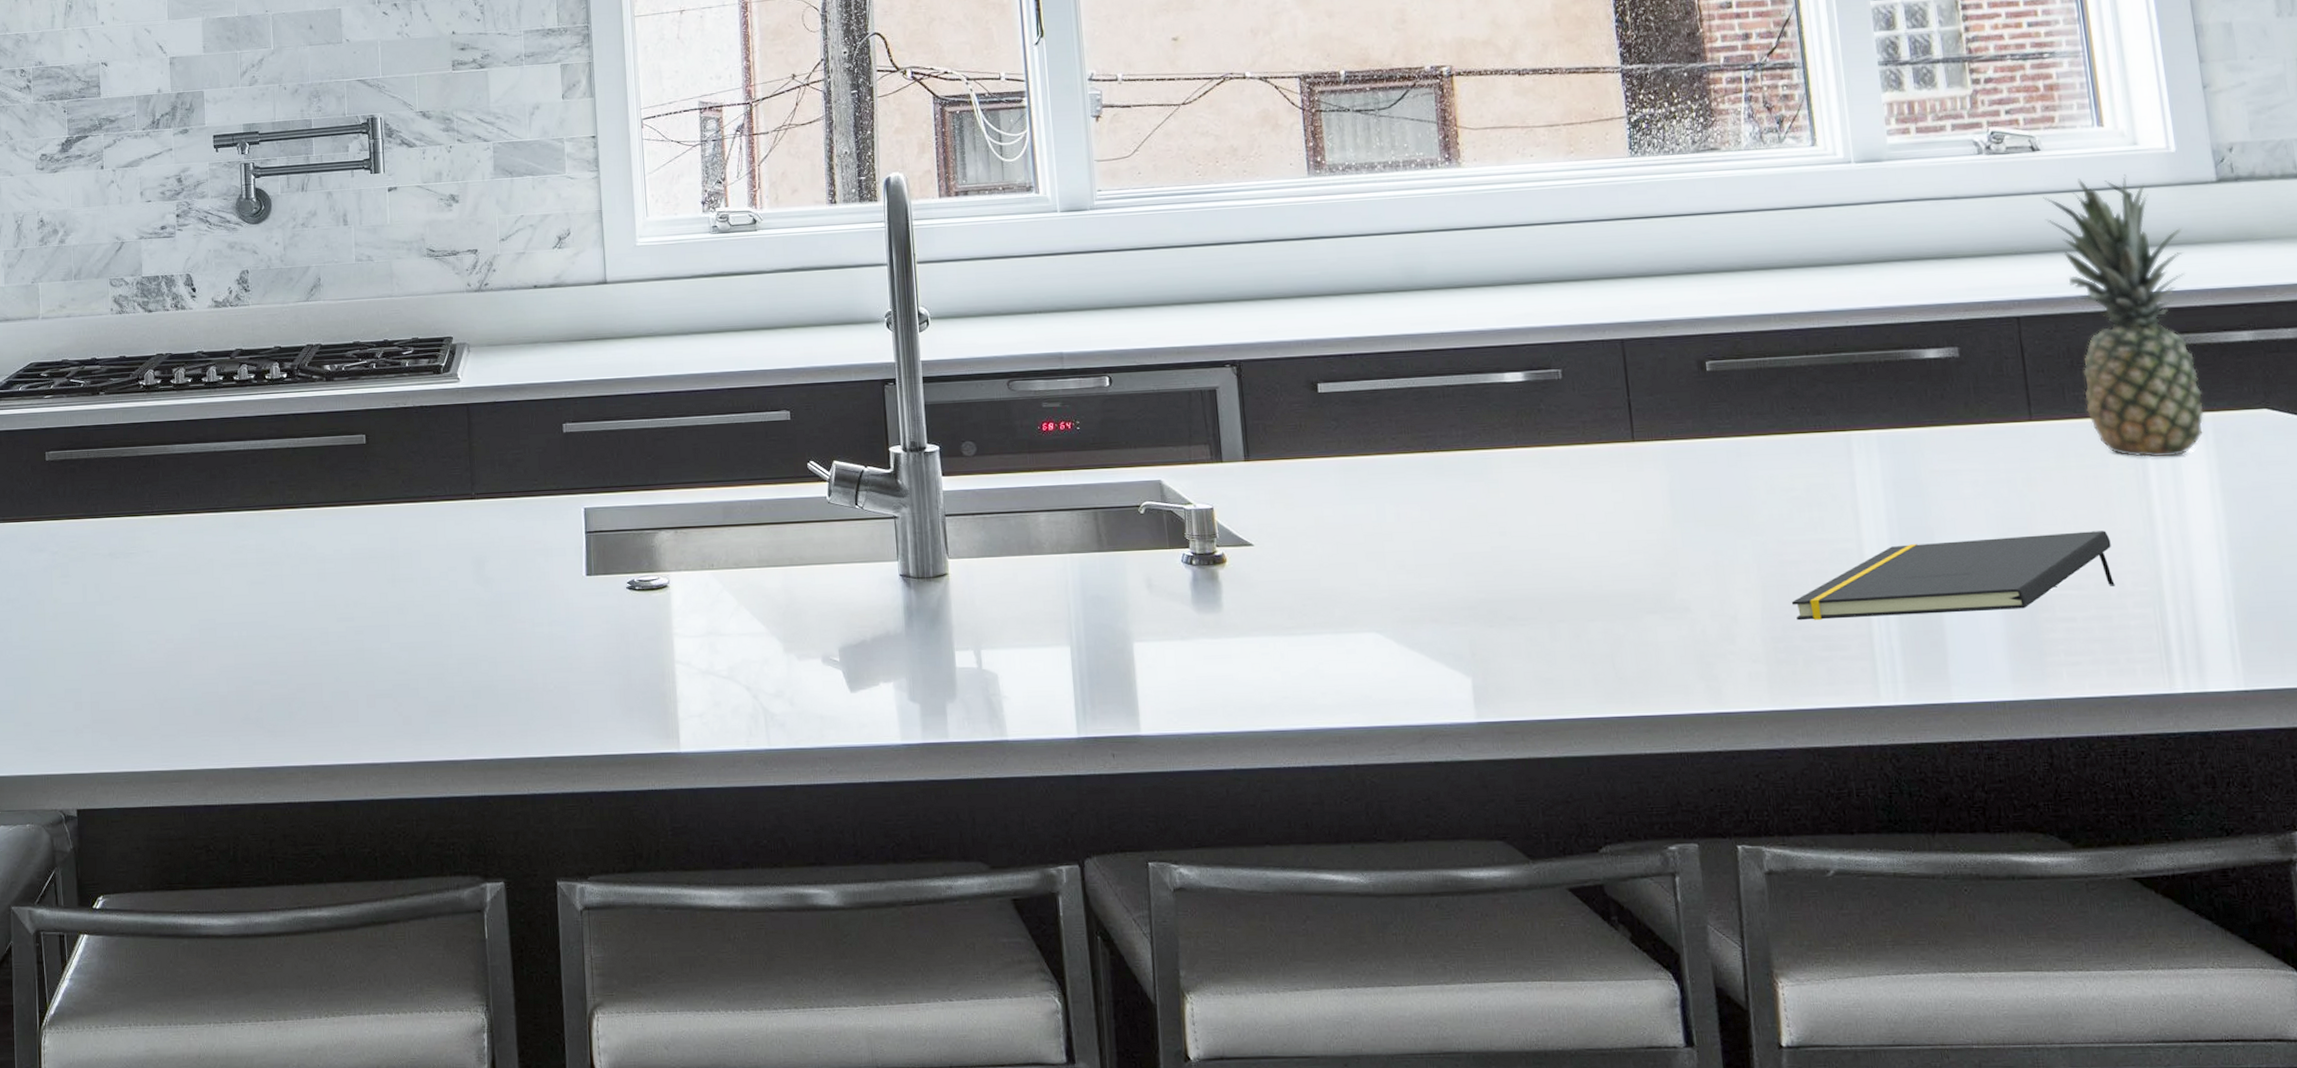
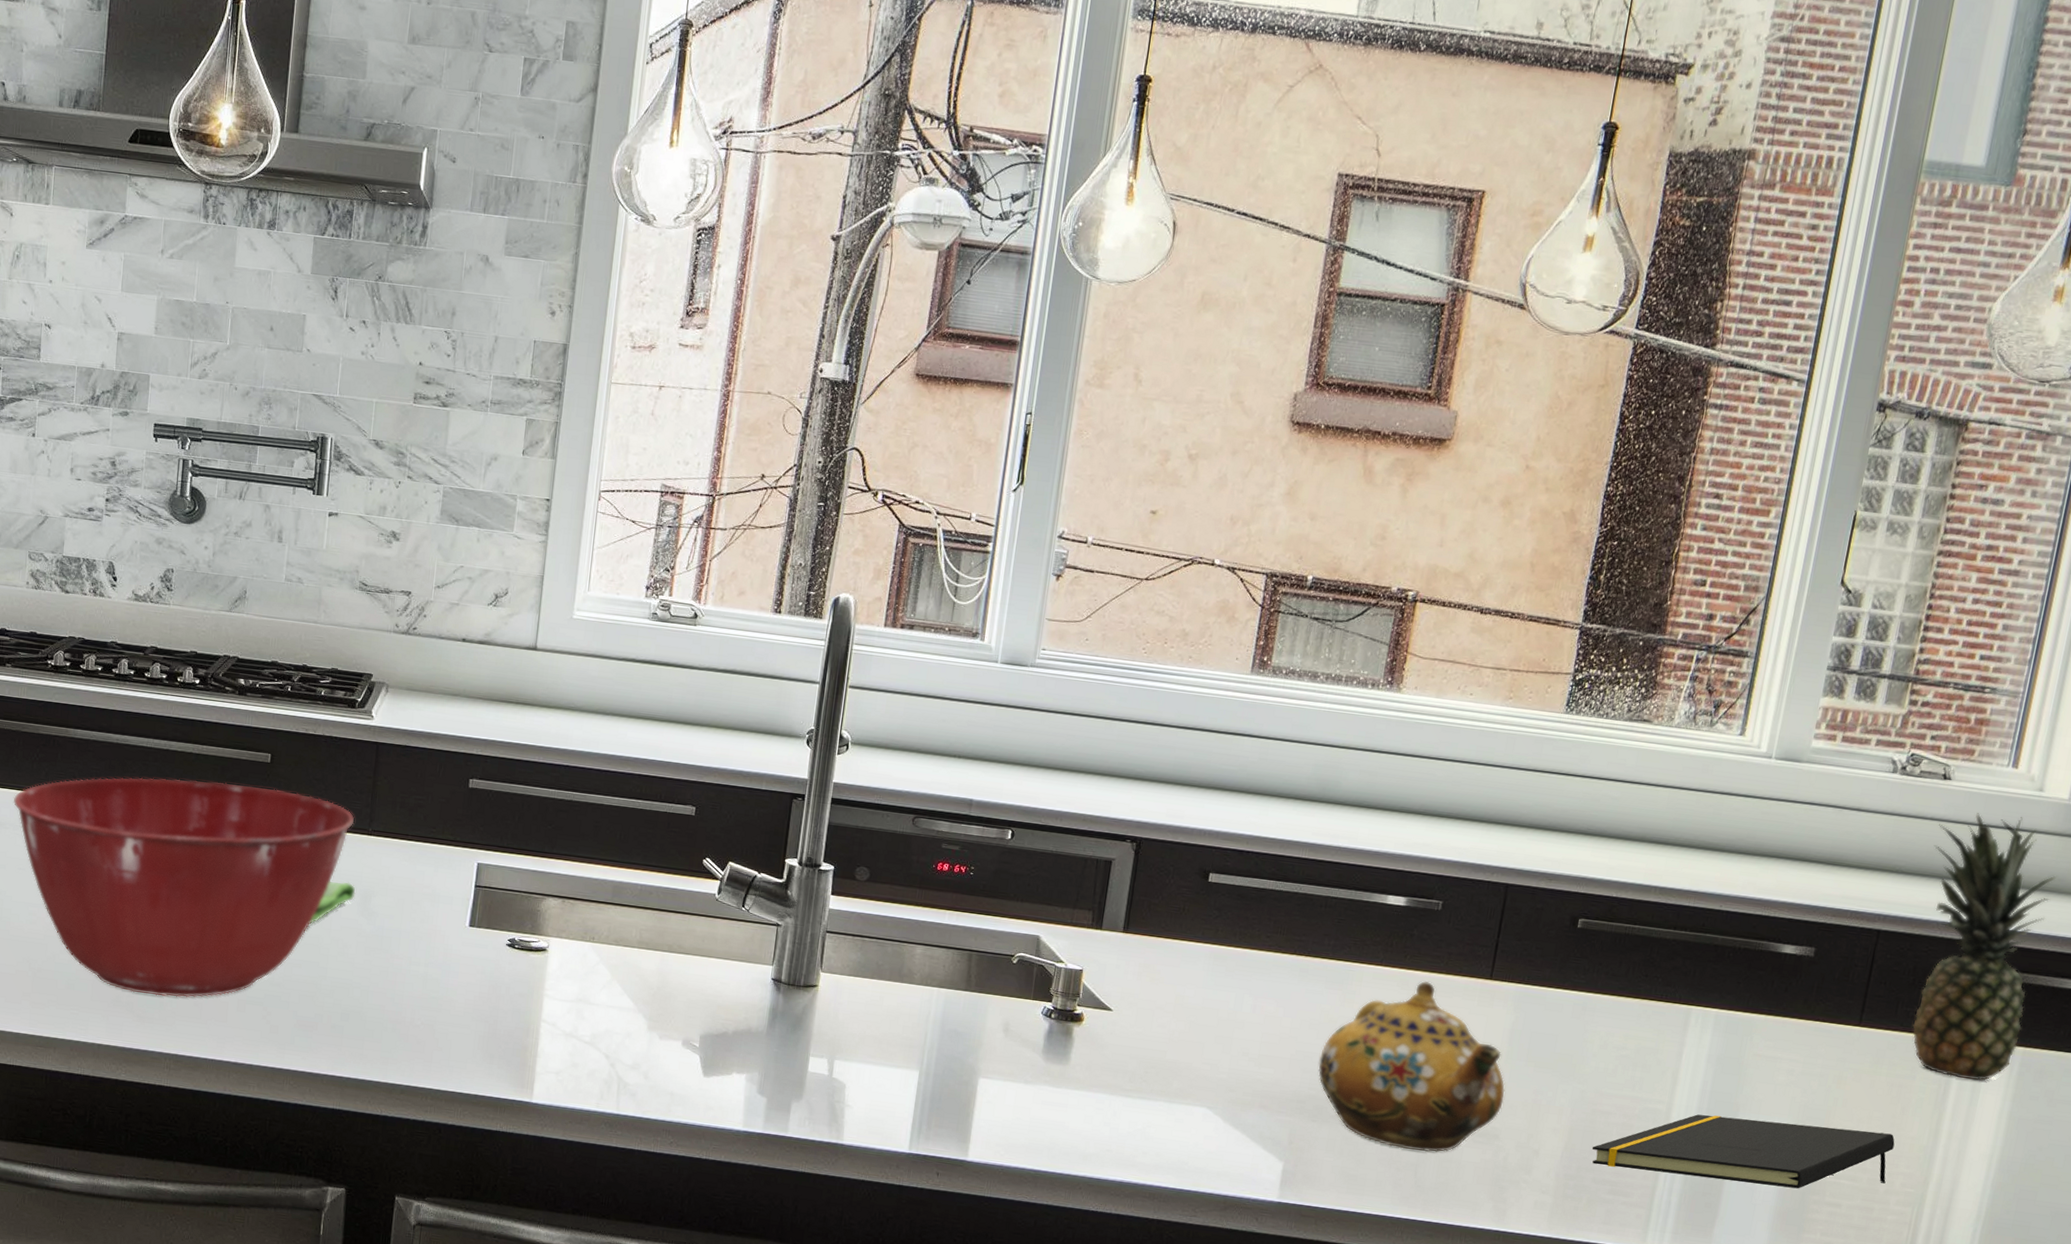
mixing bowl: none [120,469,457,707] -> present [13,777,355,998]
dish towel: none [426,551,468,603] -> present [309,880,356,925]
teapot: none [1479,456,1685,640] -> present [1318,981,1506,1153]

